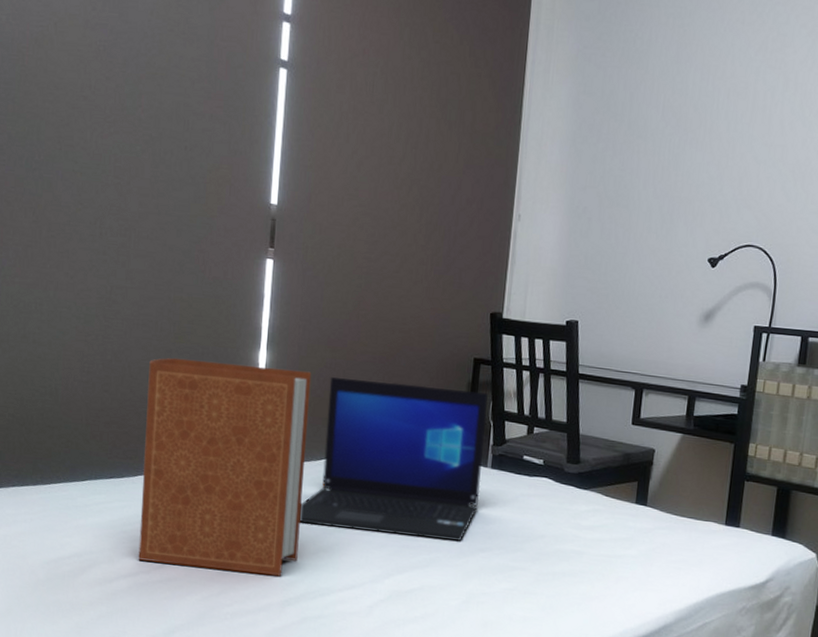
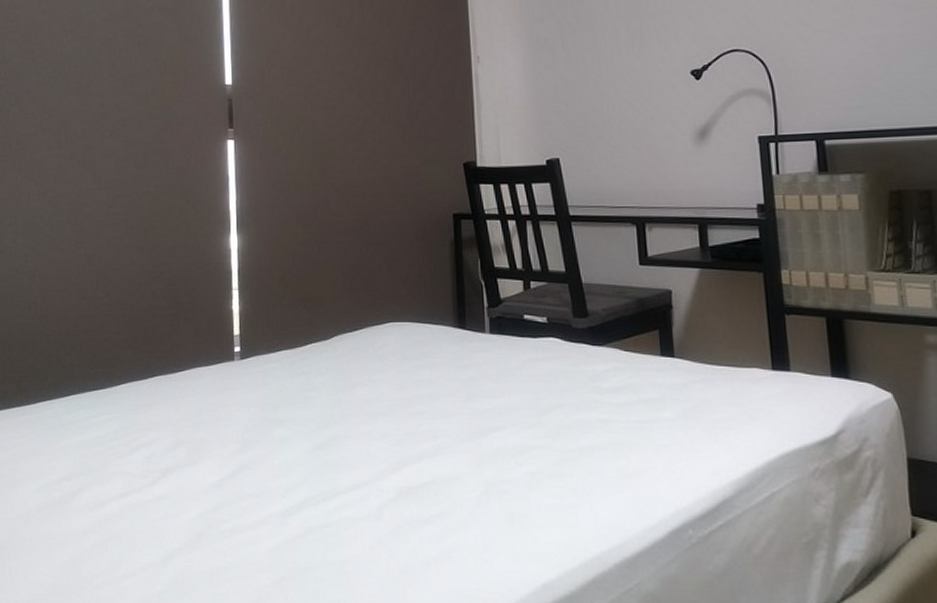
book: present [138,357,312,577] -> none [122,251,294,483]
laptop: present [299,377,488,541] -> none [289,250,483,421]

